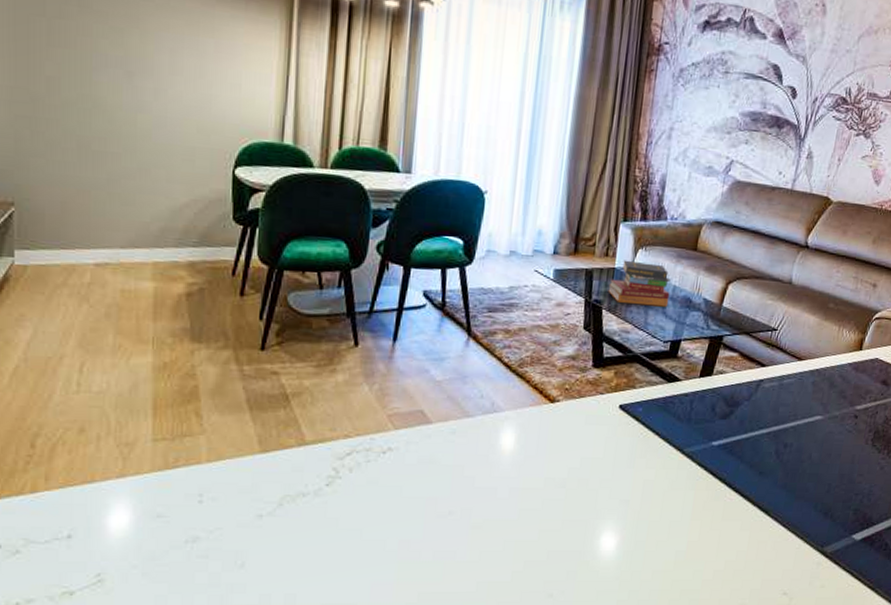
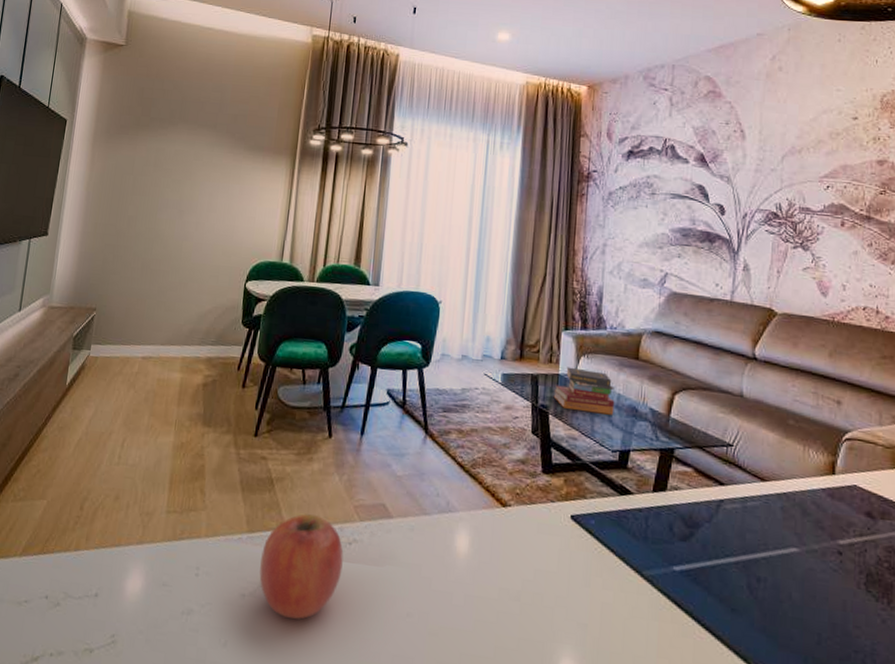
fruit: none [278,428,377,531] -> present [259,514,344,619]

